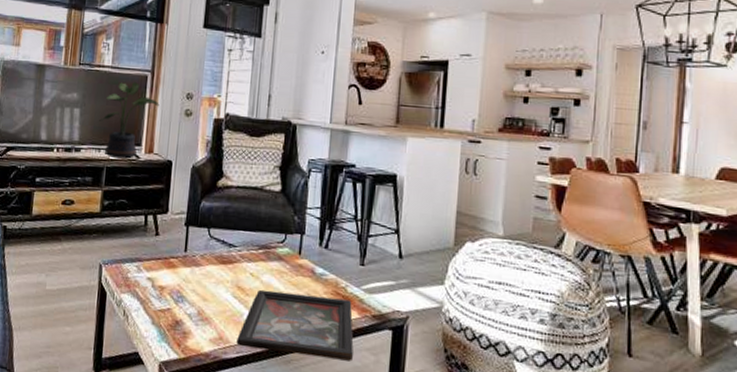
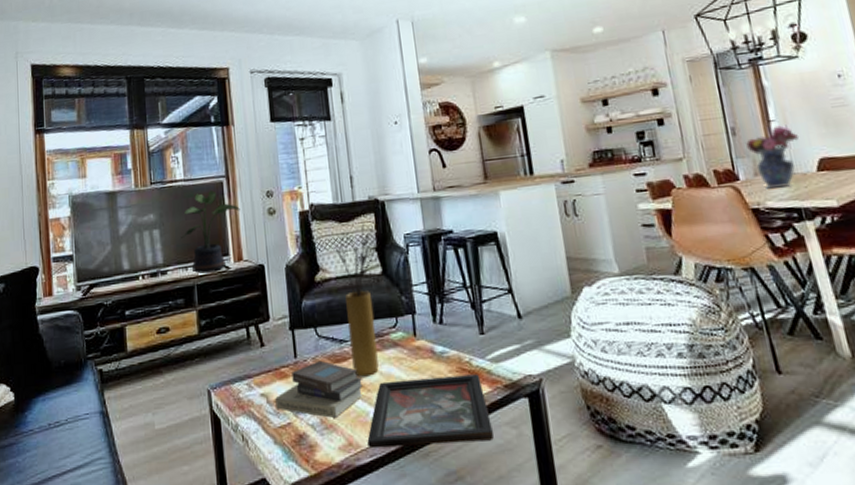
books: none [159,258,243,314] -> present [275,360,364,419]
vase: none [237,140,287,281] -> present [334,222,379,376]
flower arrangement: none [654,128,708,188] -> present [746,125,800,188]

